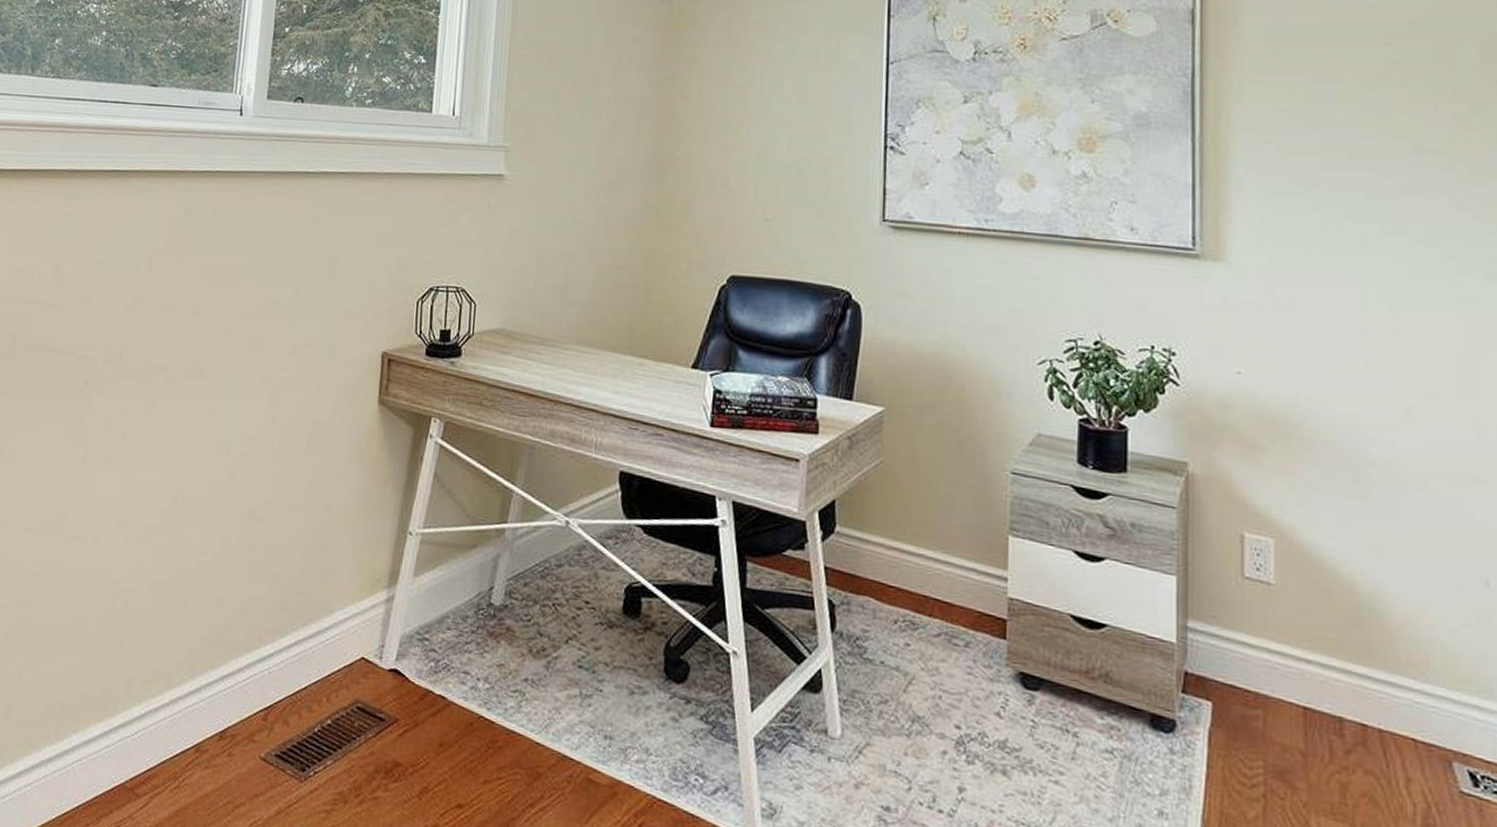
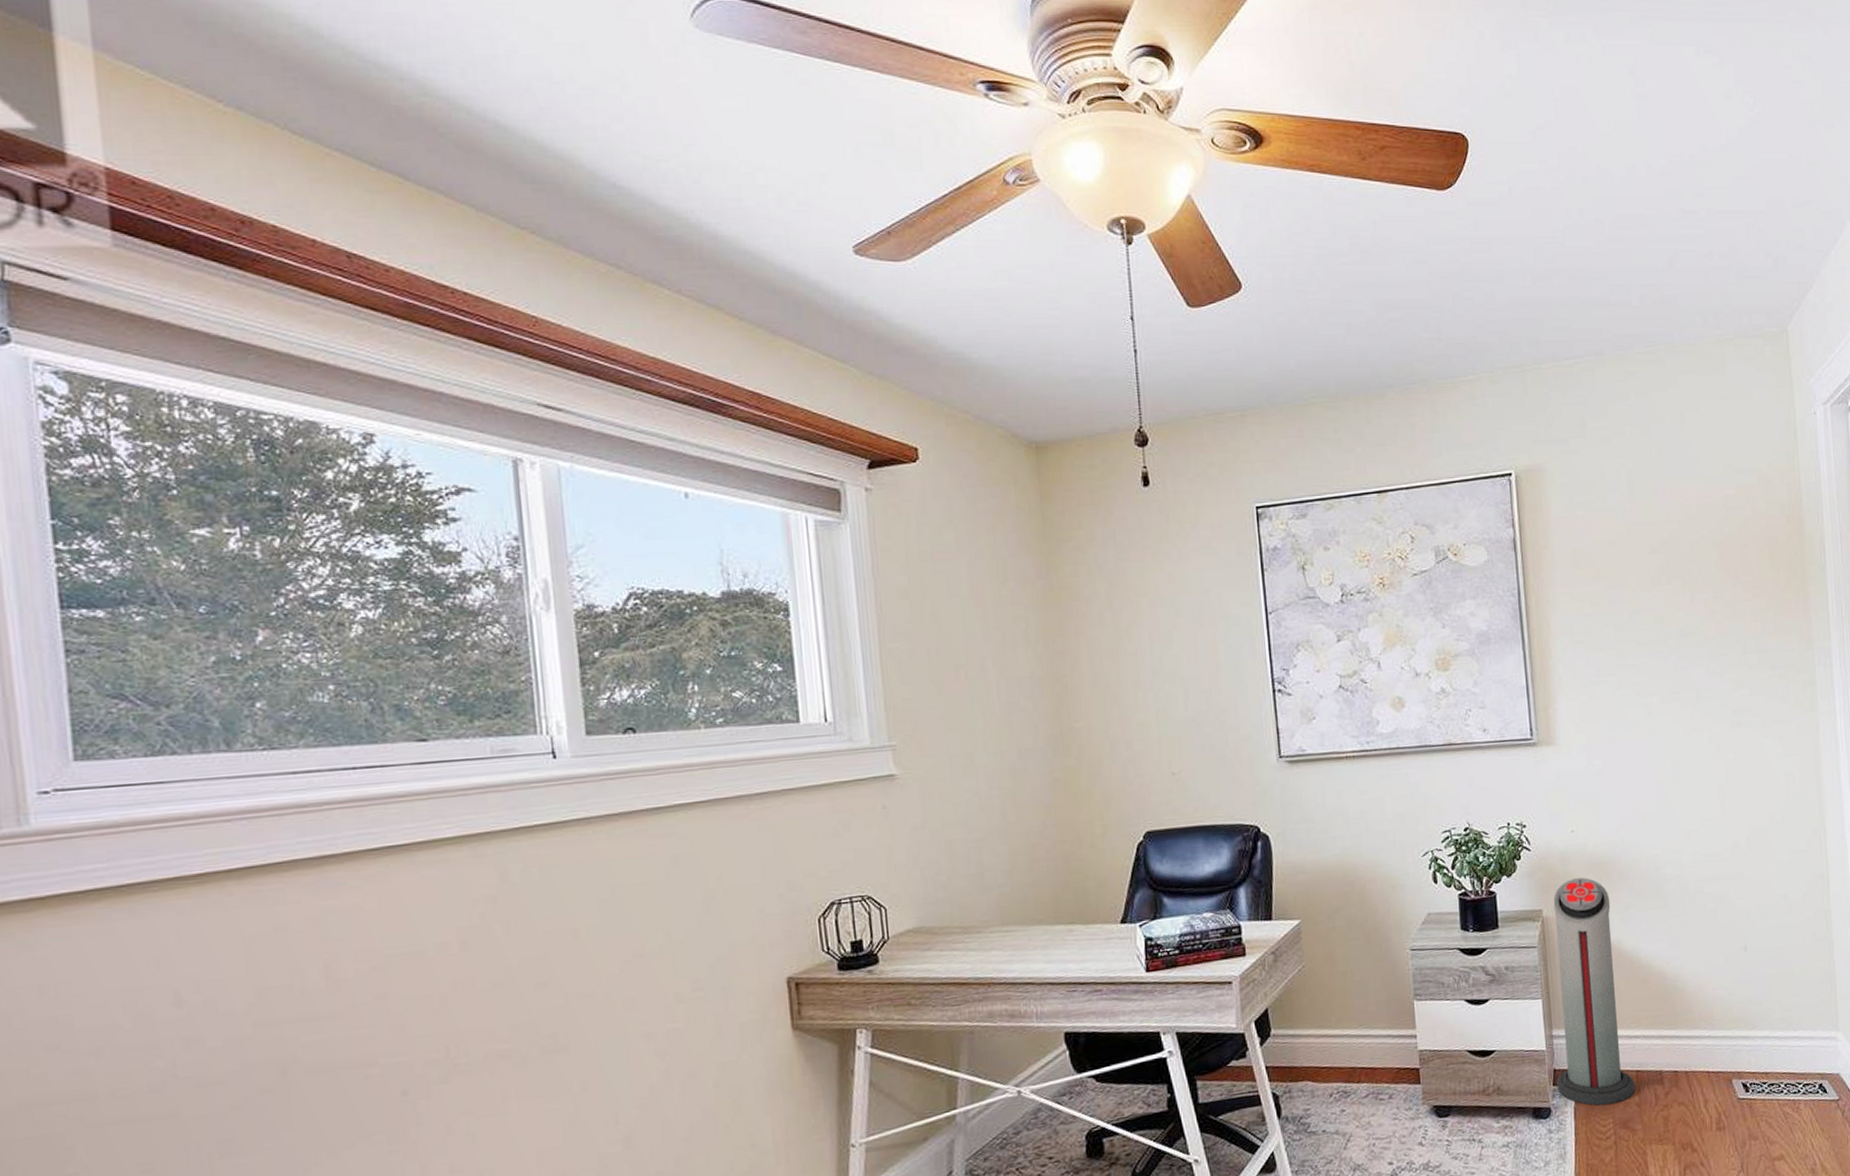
air purifier: none [1187,432,1300,744] -> present [1553,877,1635,1106]

